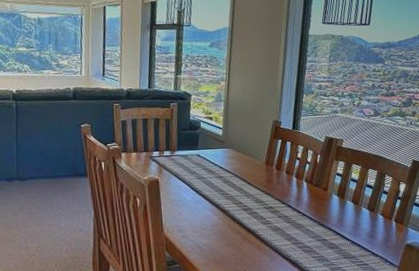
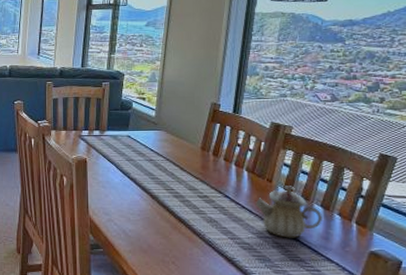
teapot: none [314,193,369,239] -> present [256,186,322,238]

